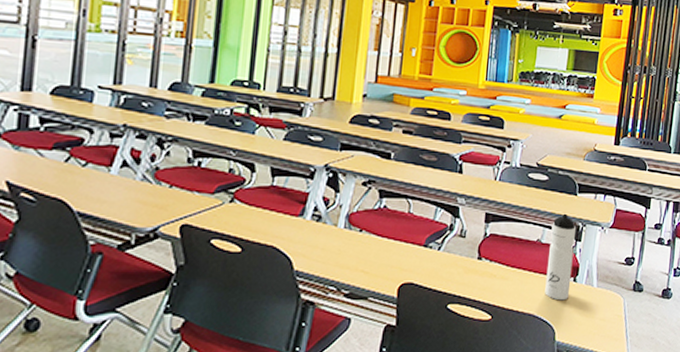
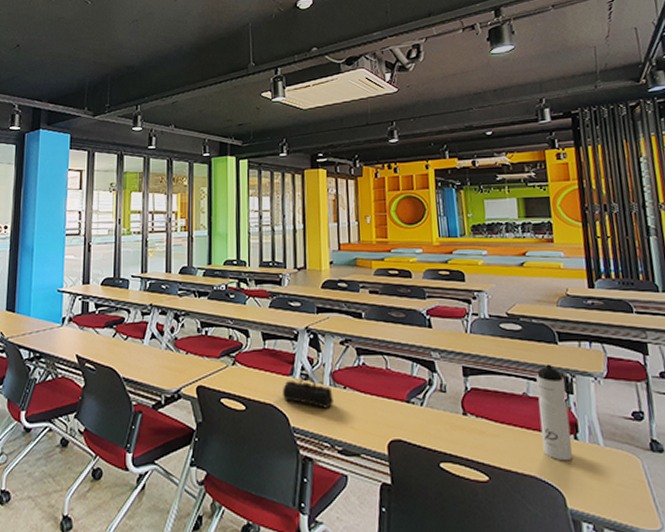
pencil case: none [287,218,347,251] -> present [282,376,333,408]

